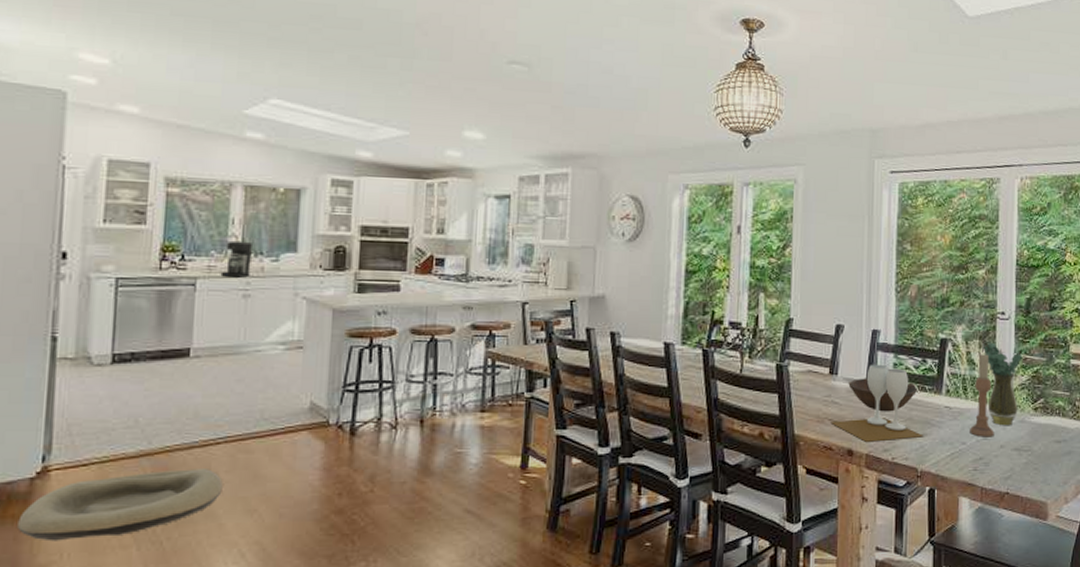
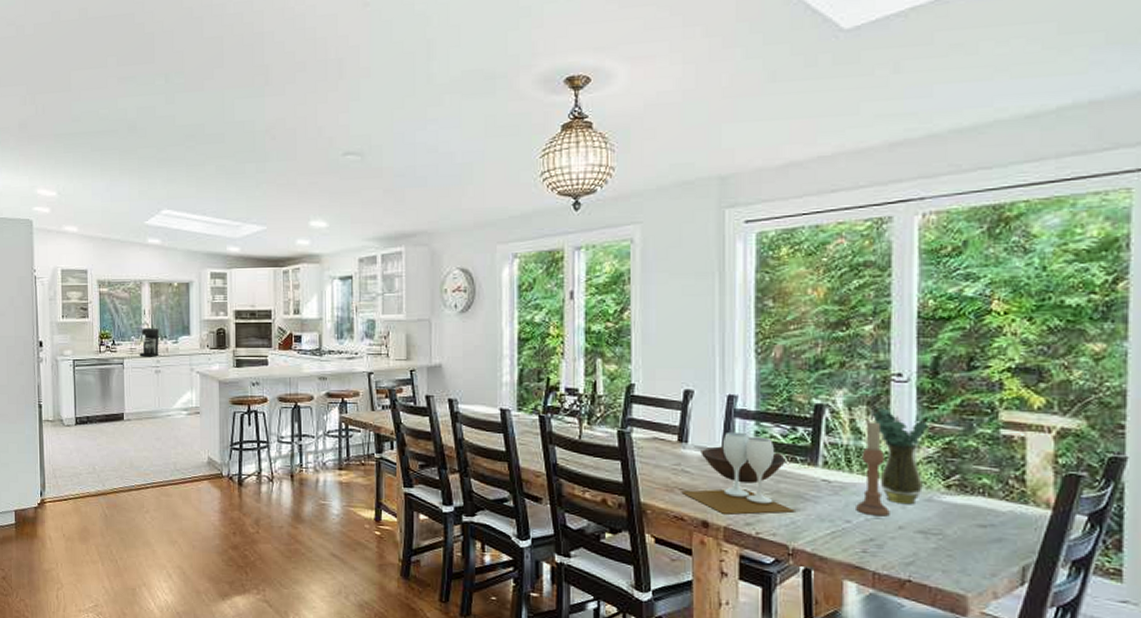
dog bed: present [18,469,223,541] -> none [30,506,153,554]

